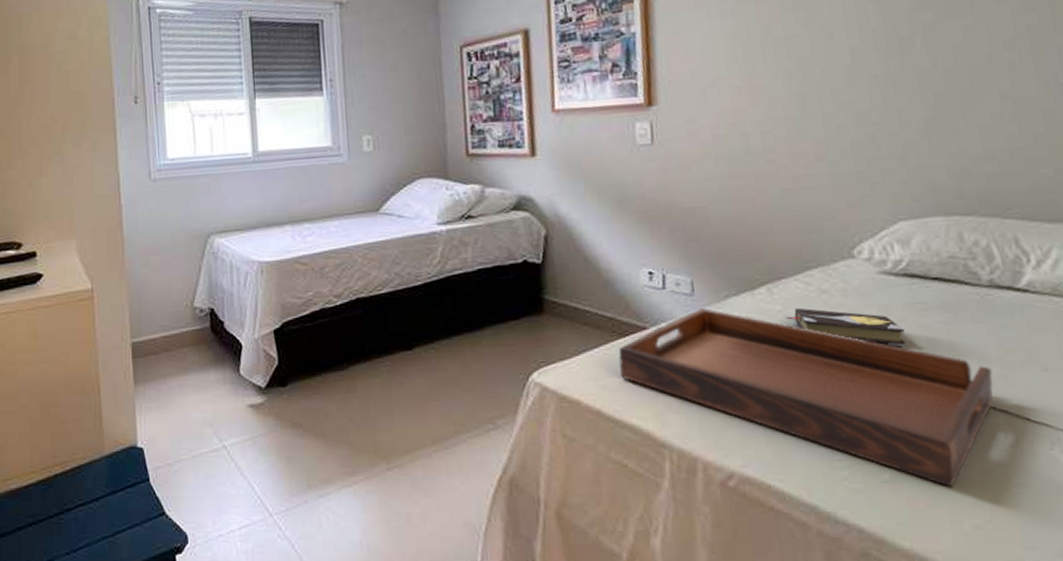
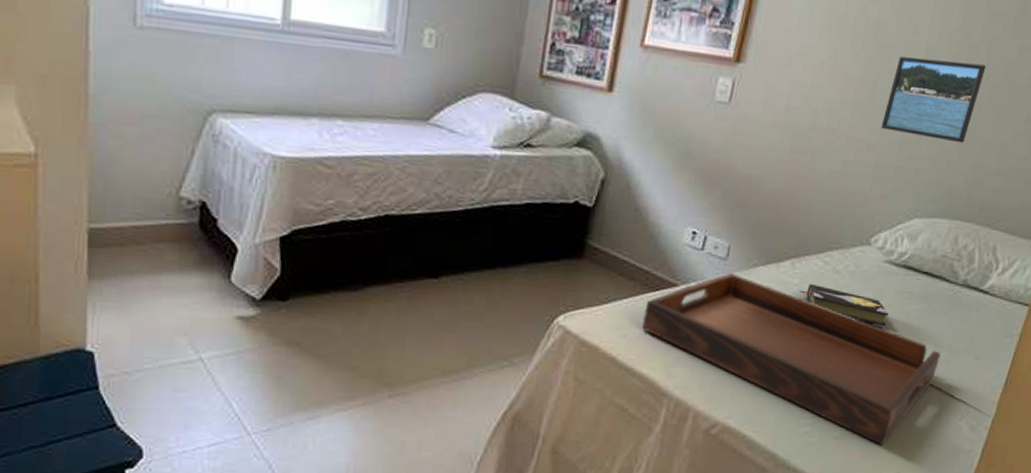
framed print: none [821,53,931,139] -> present [880,56,987,144]

